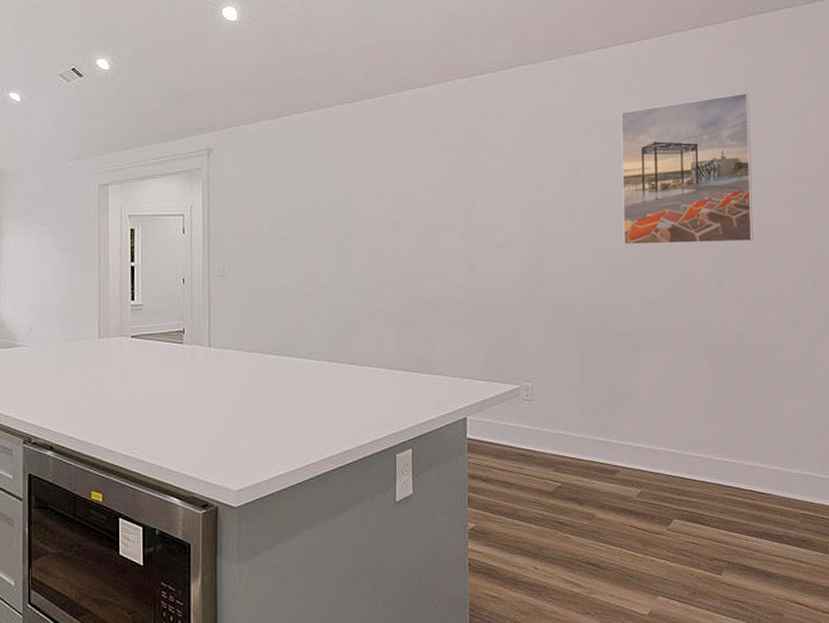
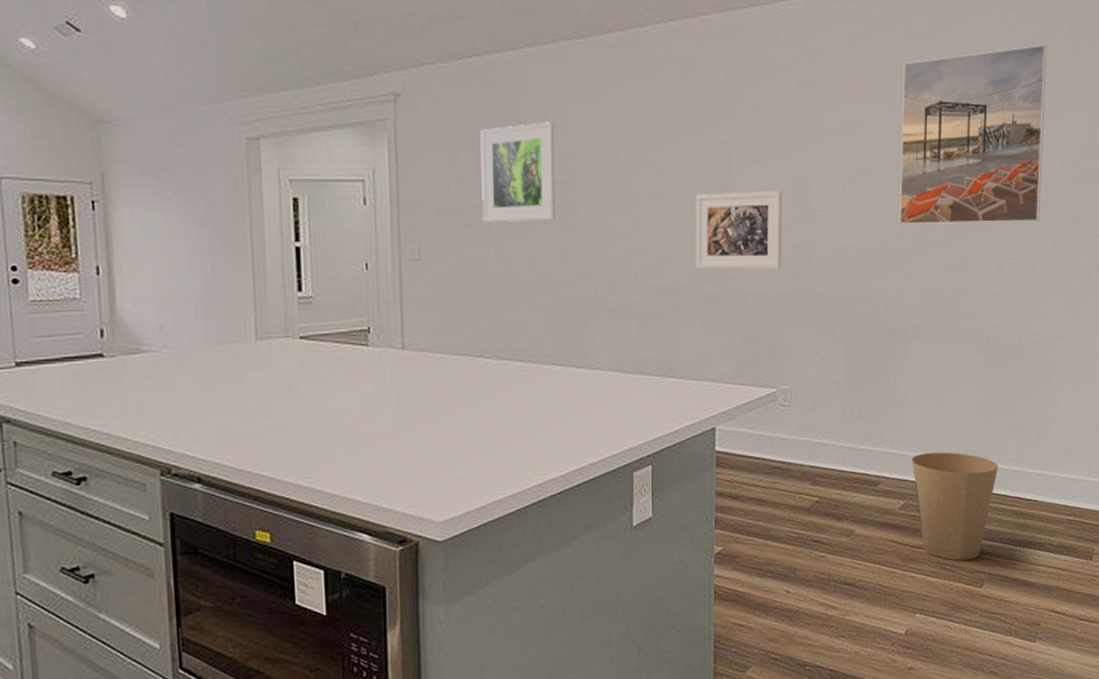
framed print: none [273,167,331,246] -> present [480,122,555,222]
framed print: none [446,219,521,283] -> present [696,191,783,270]
trash can: none [646,445,730,548] -> present [911,452,998,561]

